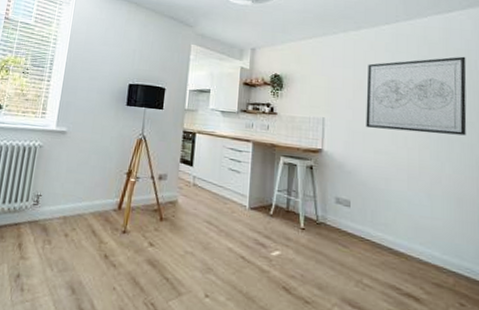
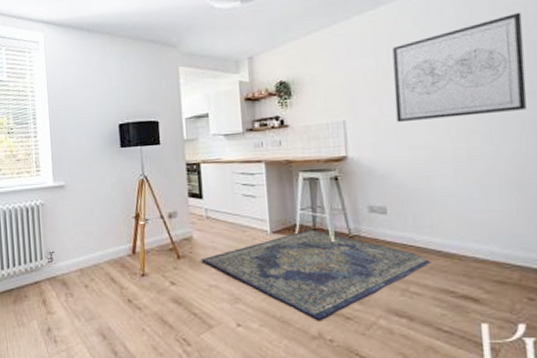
rug: none [182,210,383,301] -> present [201,229,431,320]

